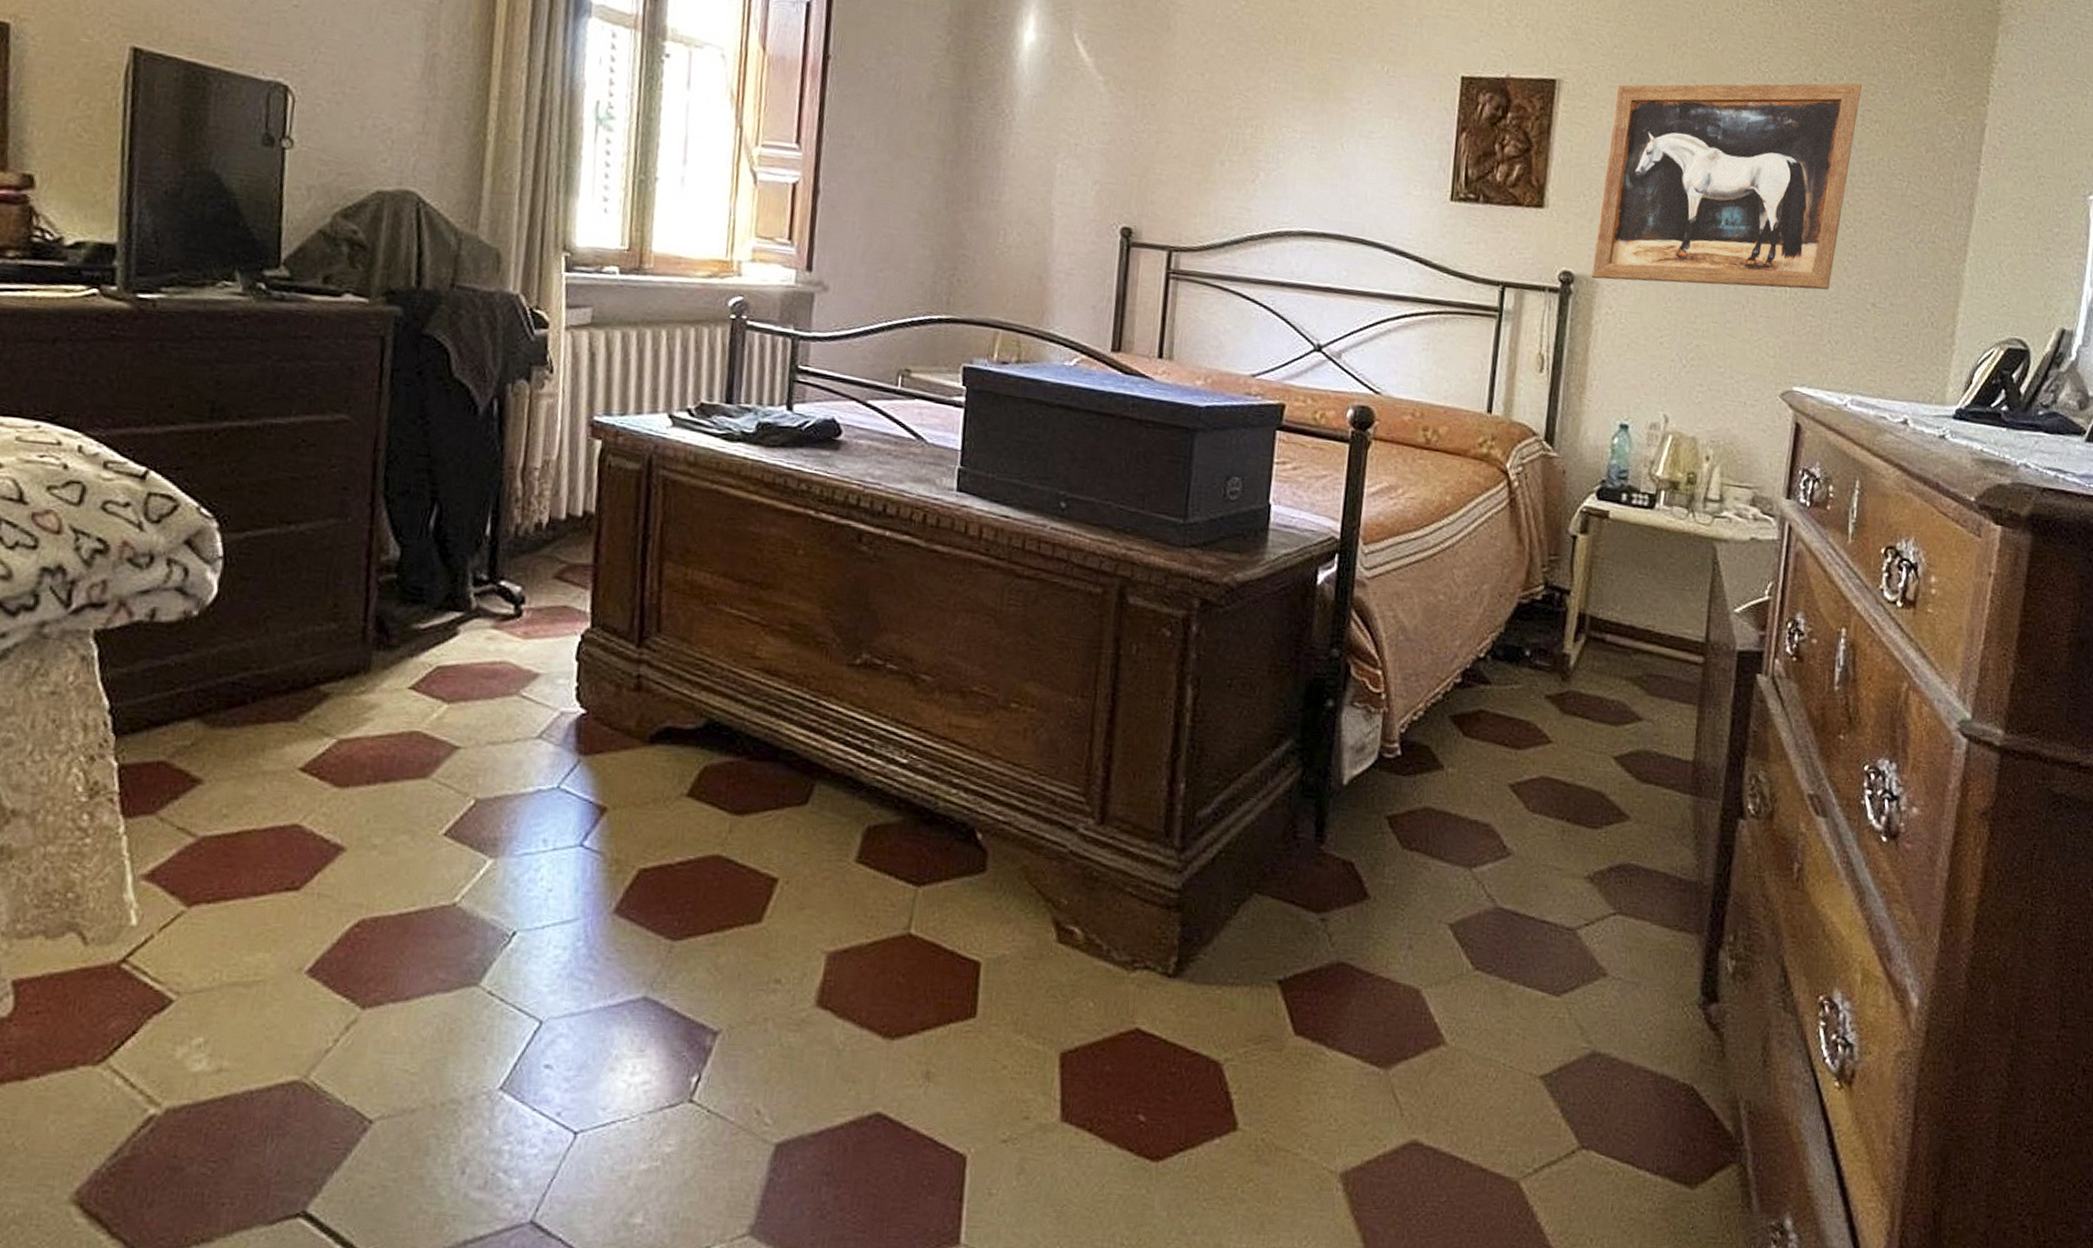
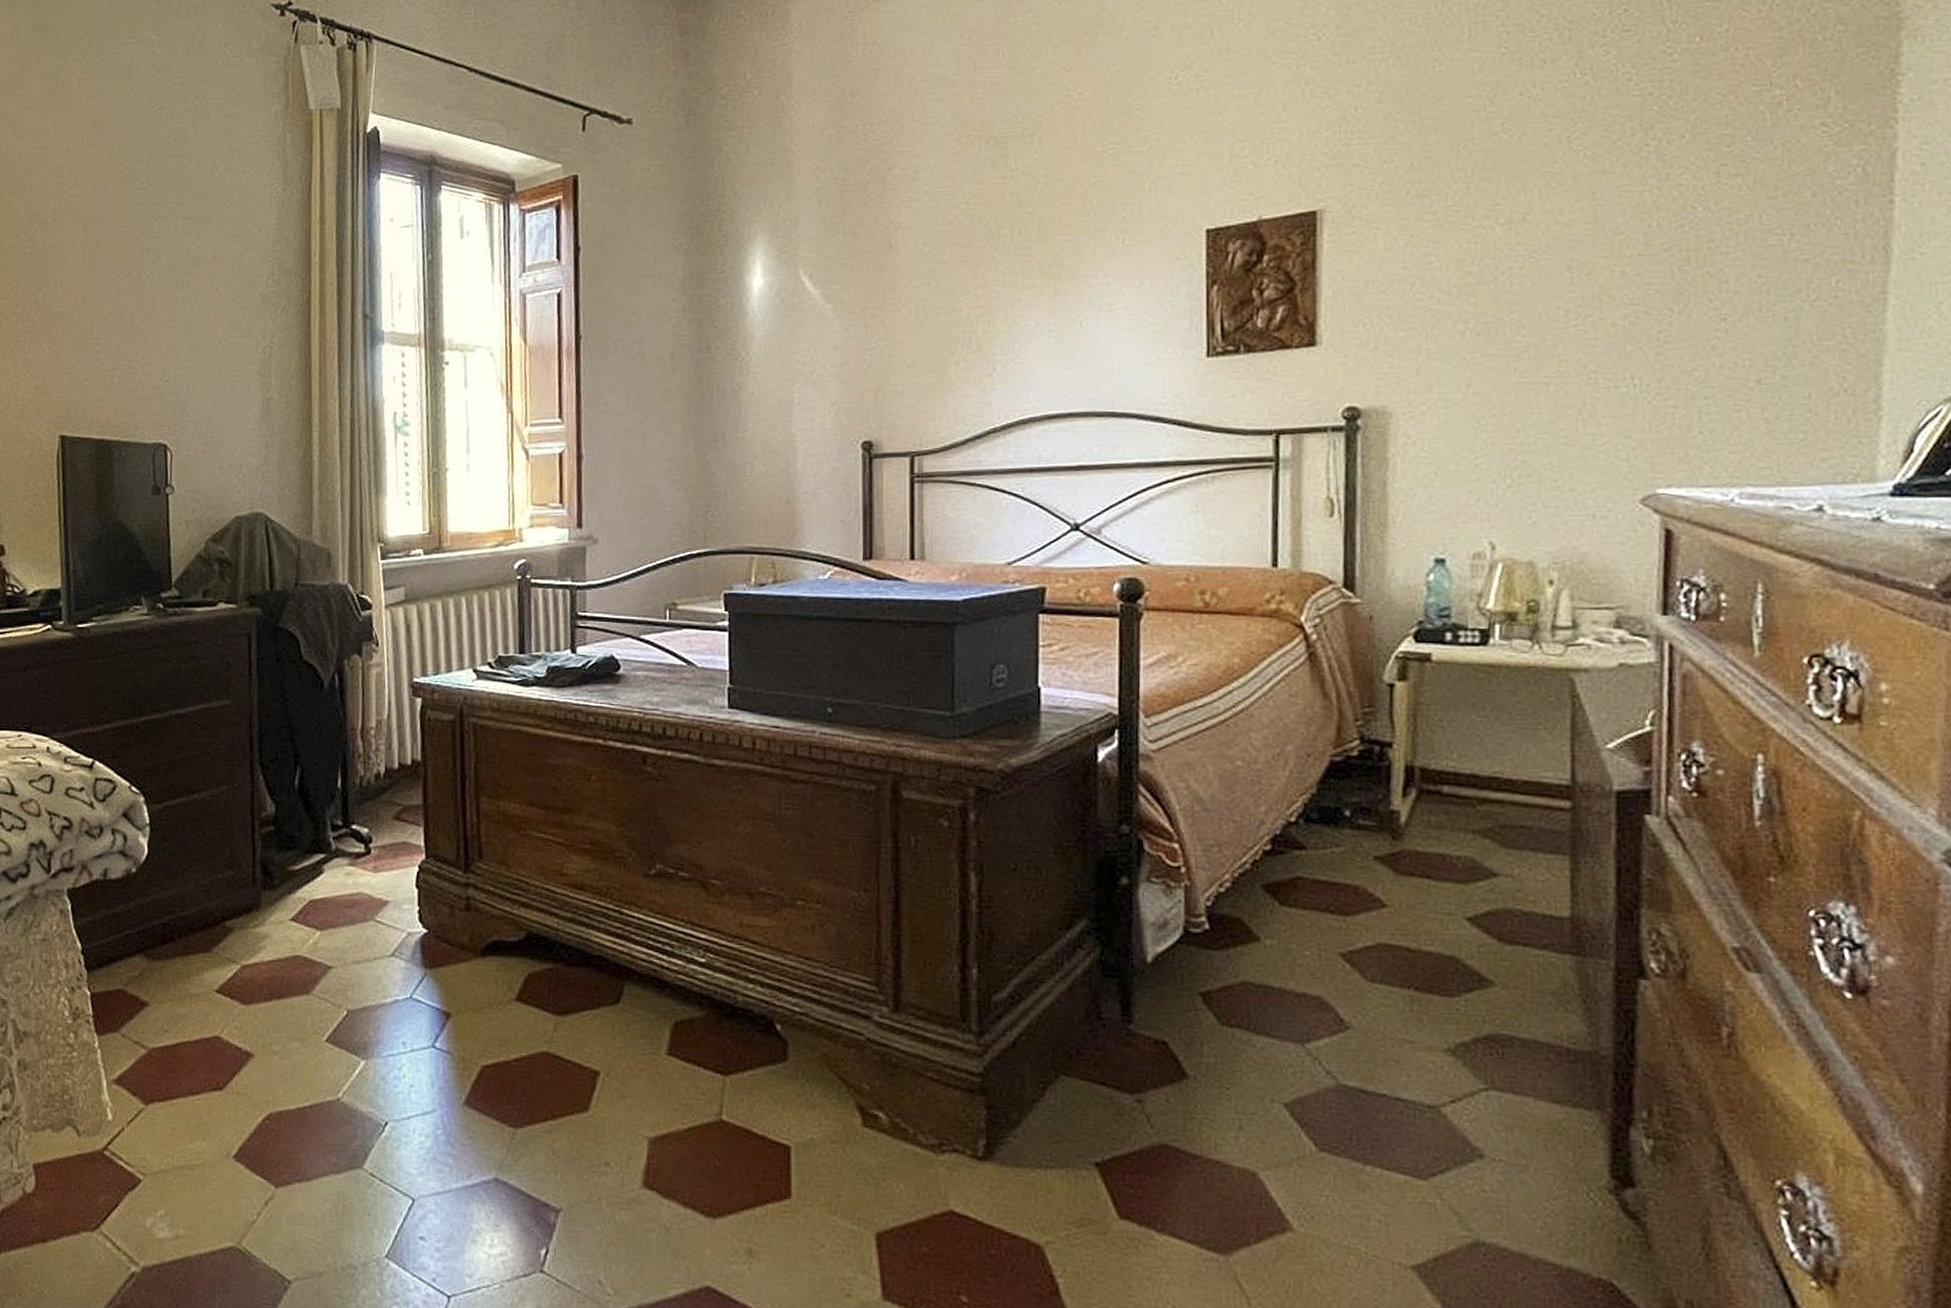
wall art: present [1591,83,1862,290] -> none [1381,136,1711,410]

